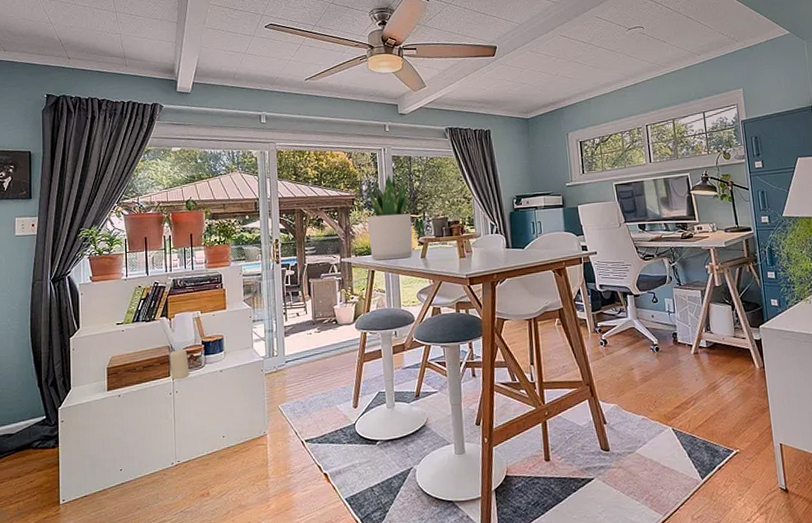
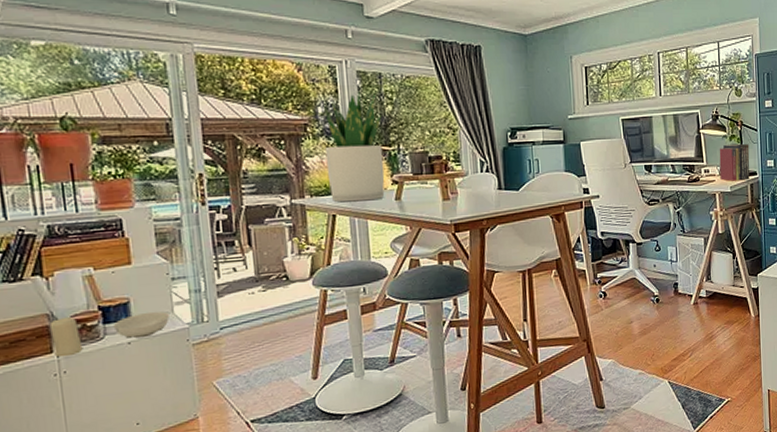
bowl: none [211,346,250,368] -> present [113,311,170,339]
books: none [711,201,744,237] -> present [719,143,750,181]

